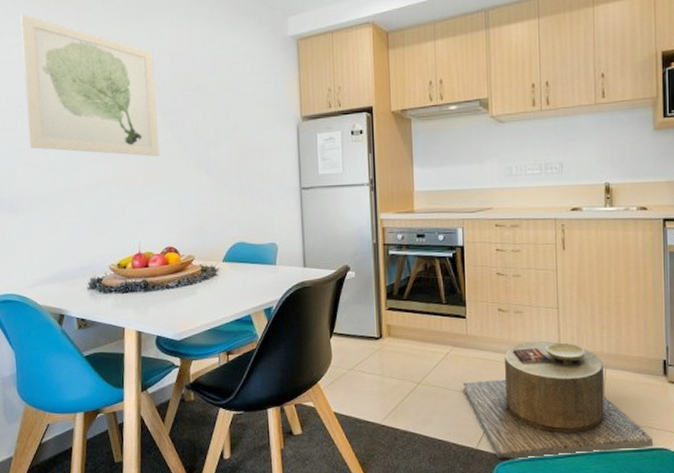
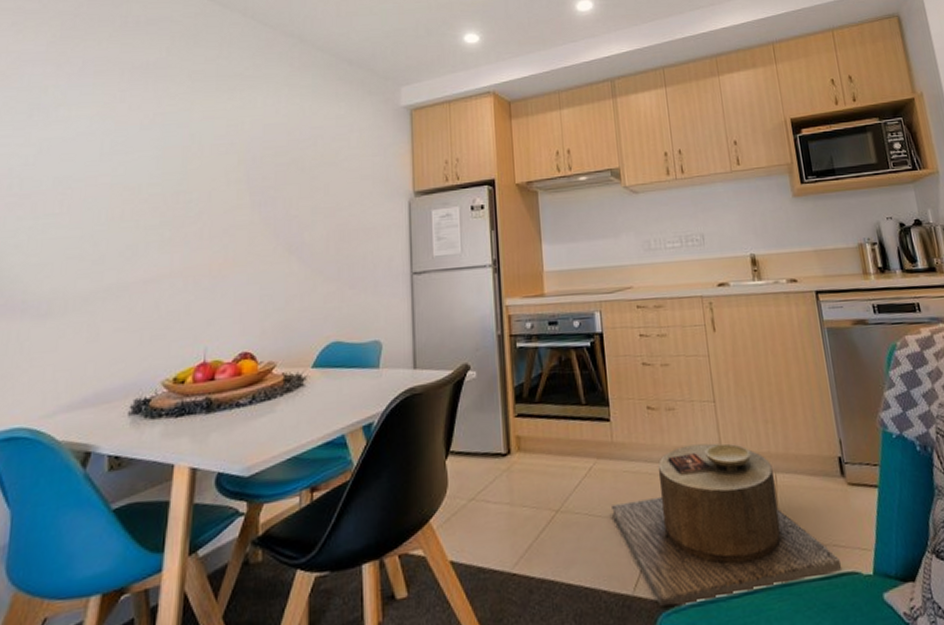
wall art: present [20,14,160,156] -> none [75,84,243,242]

